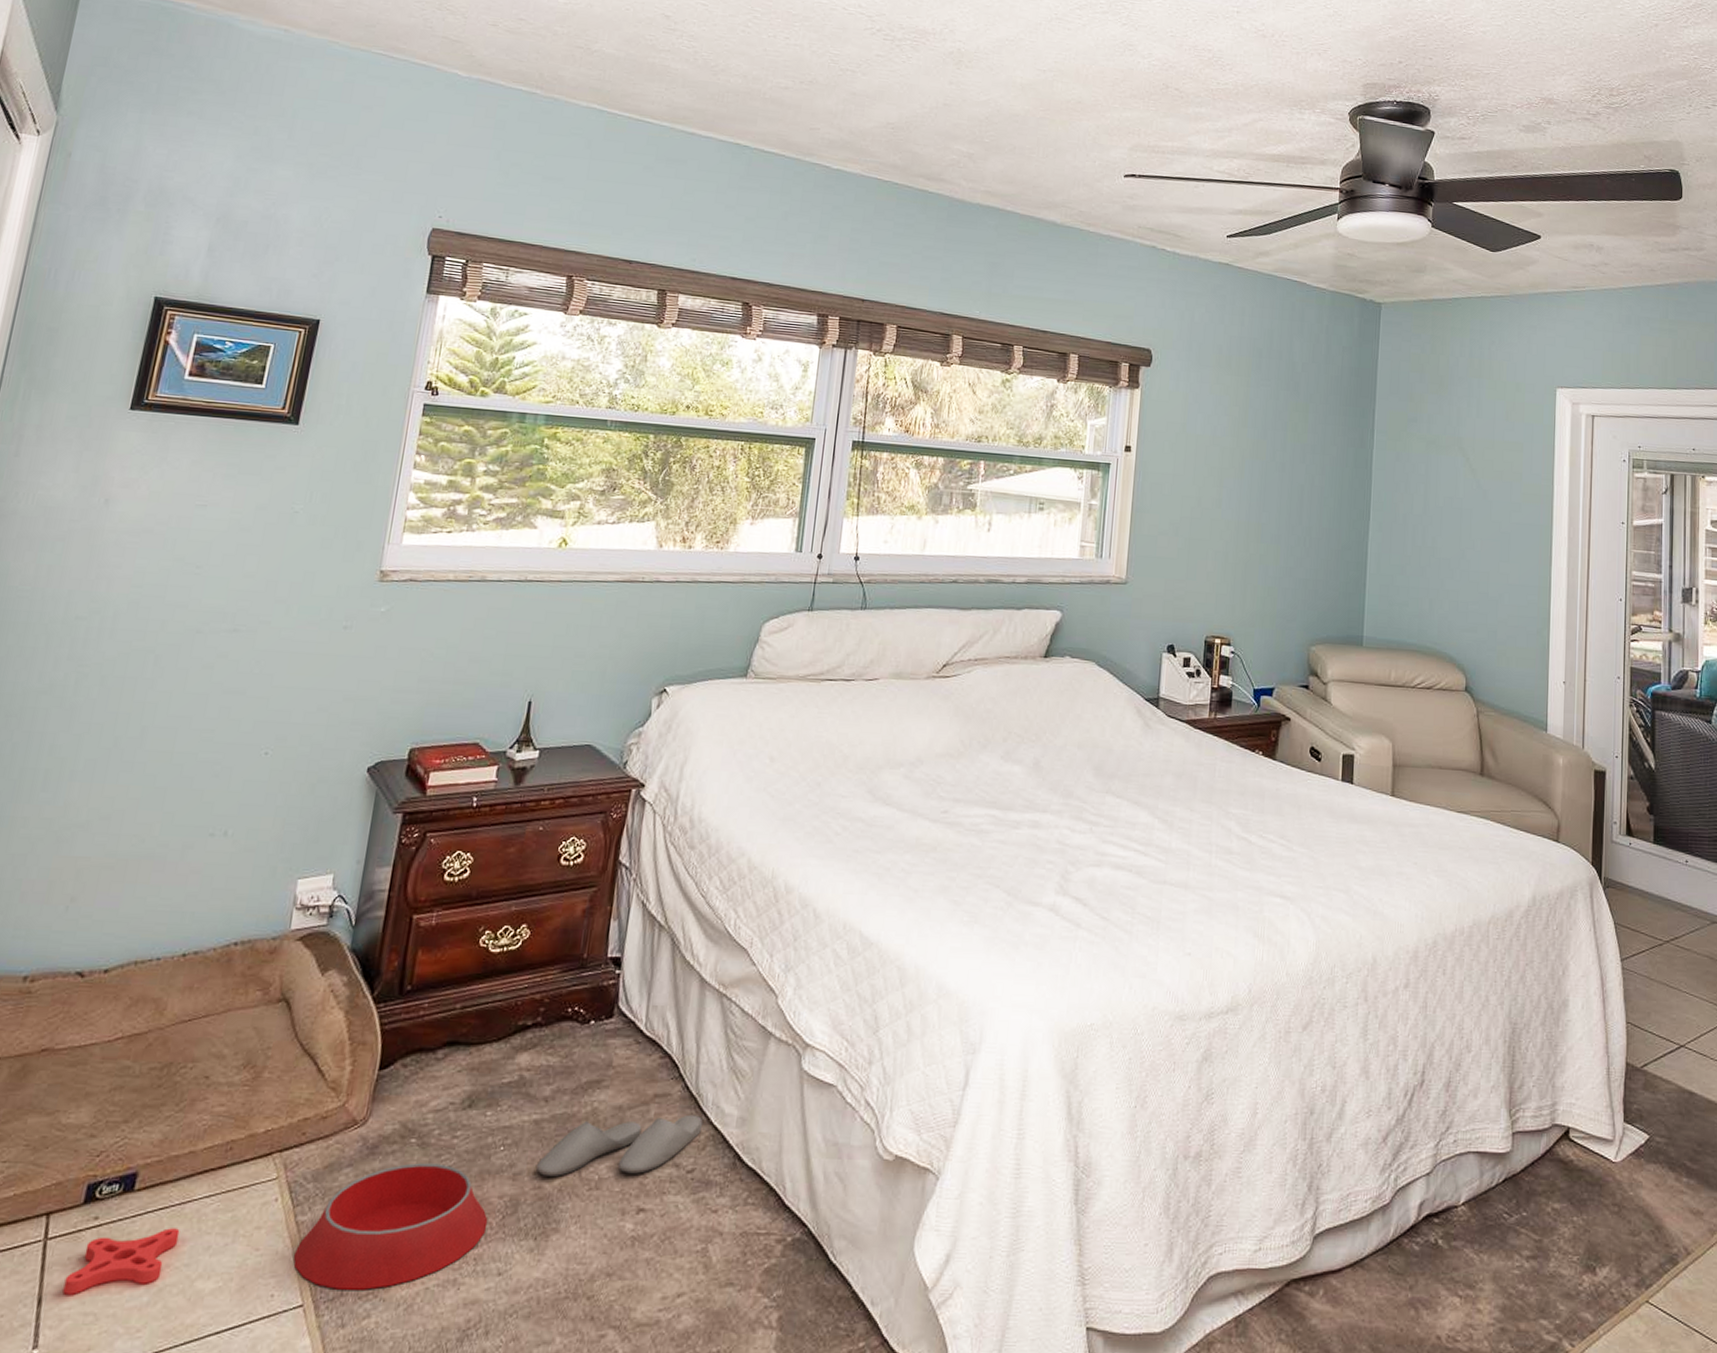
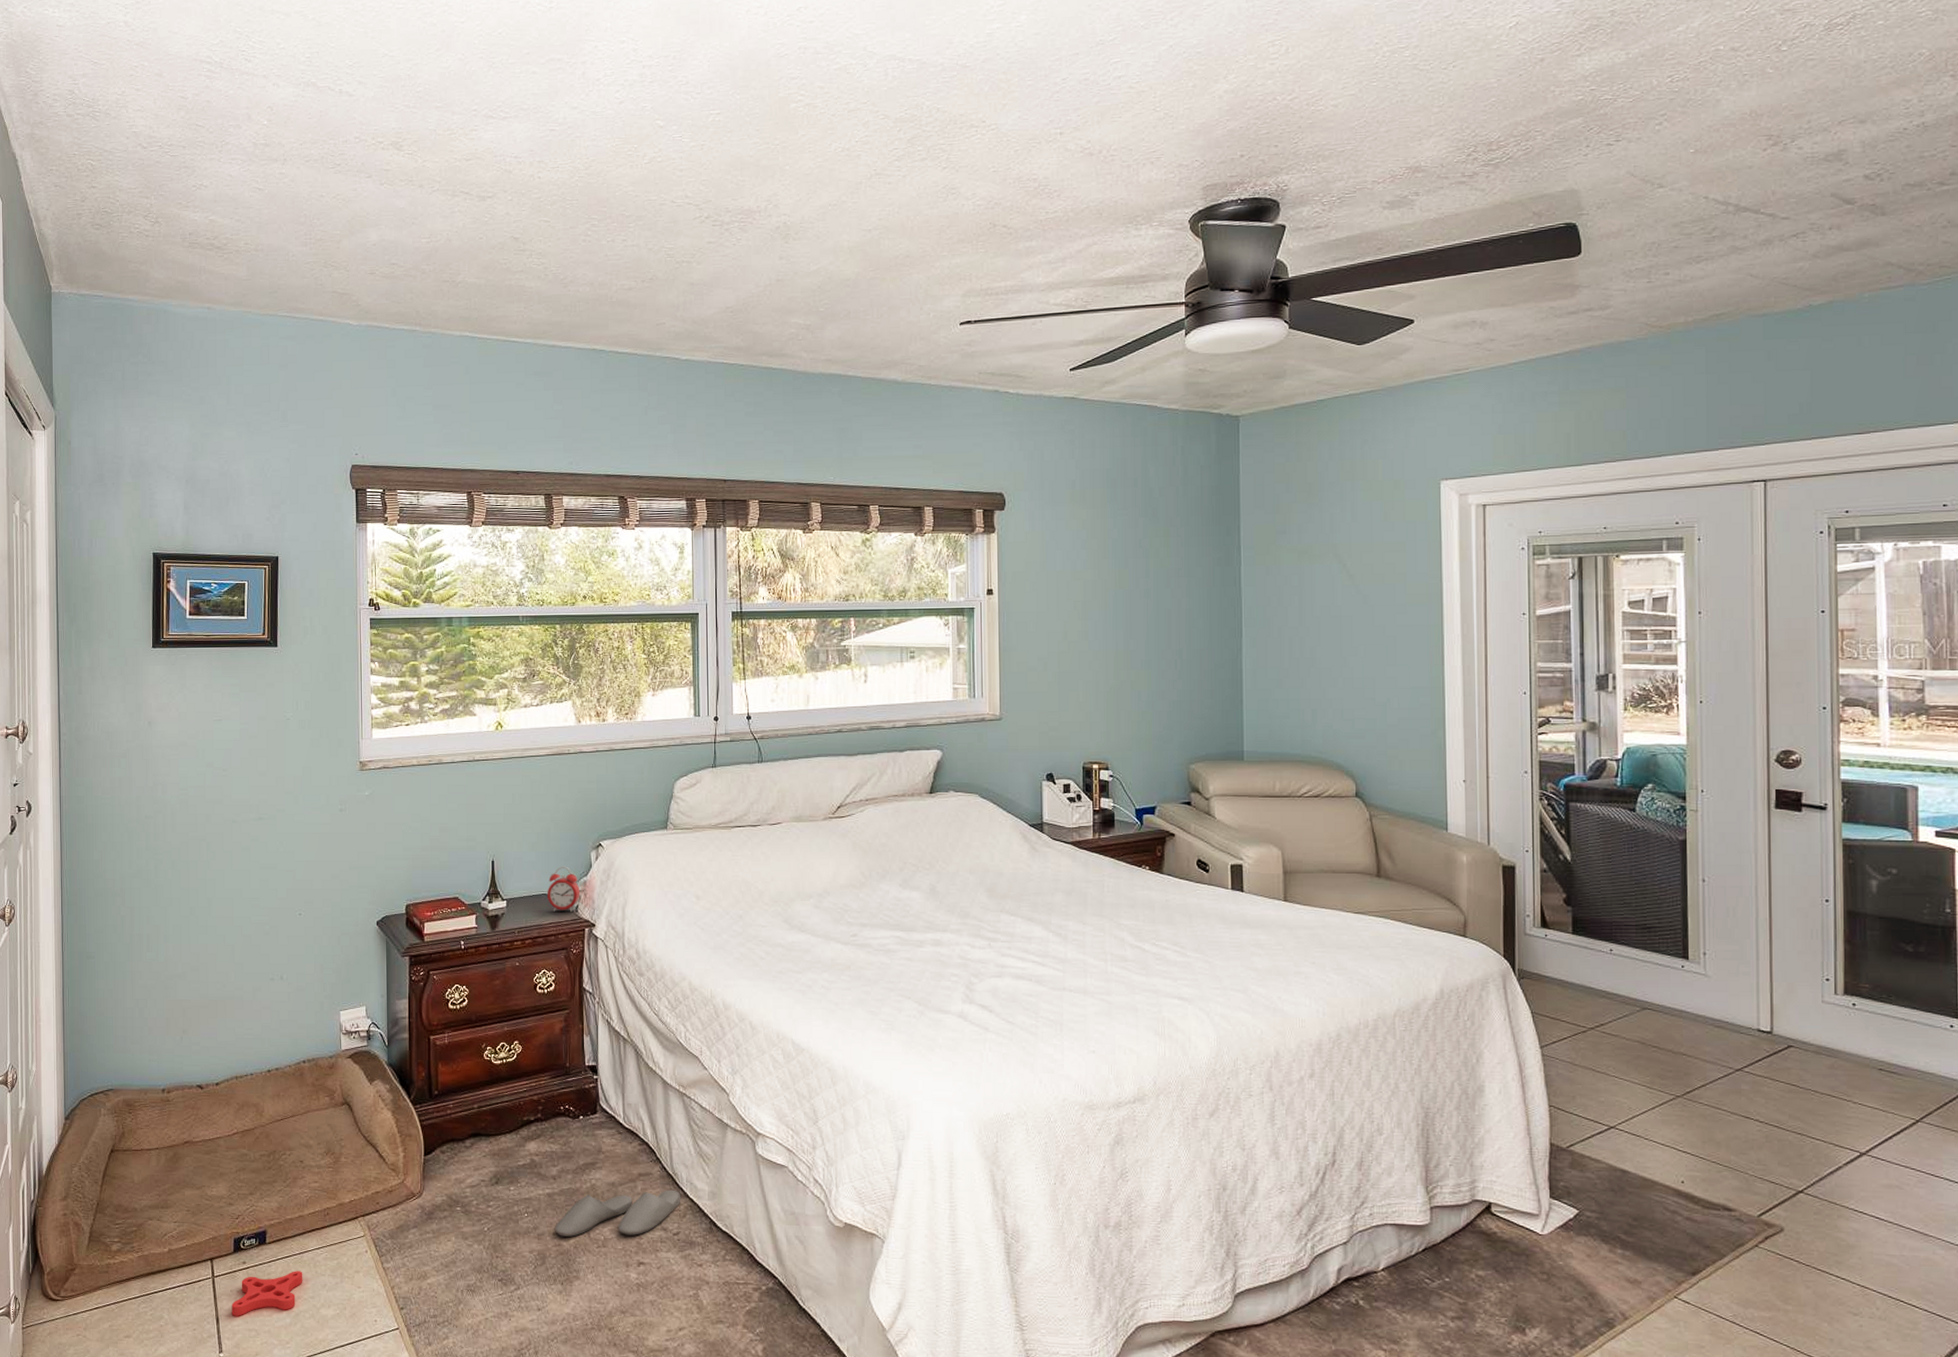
pet bowl: present [294,1163,488,1290] -> none [386,1225,524,1319]
alarm clock: none [590,713,633,768] -> present [546,866,581,912]

